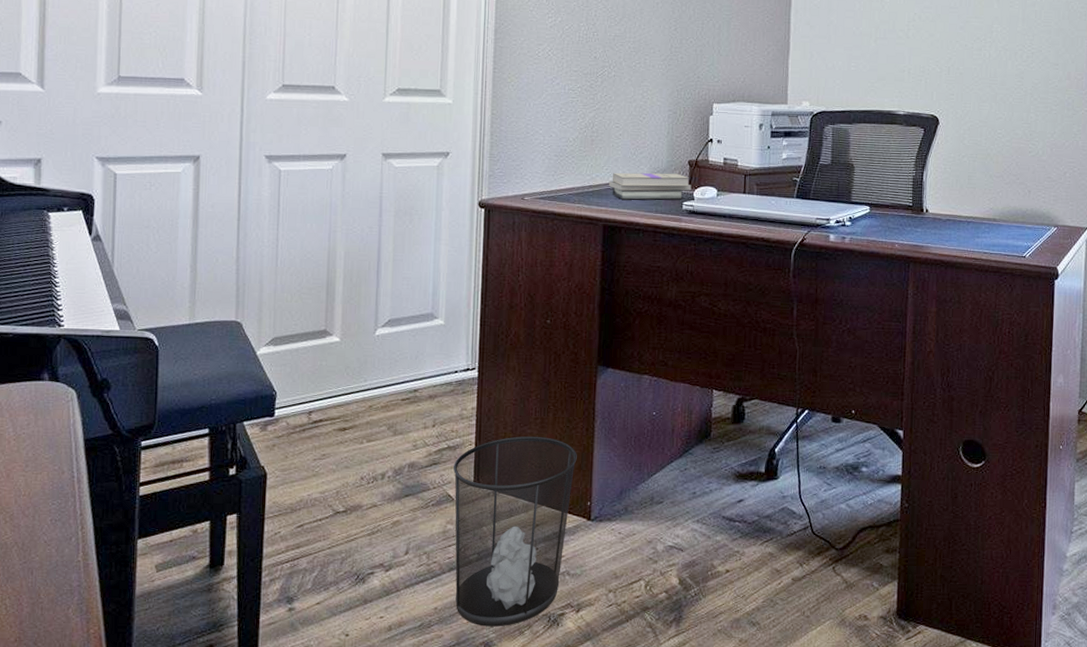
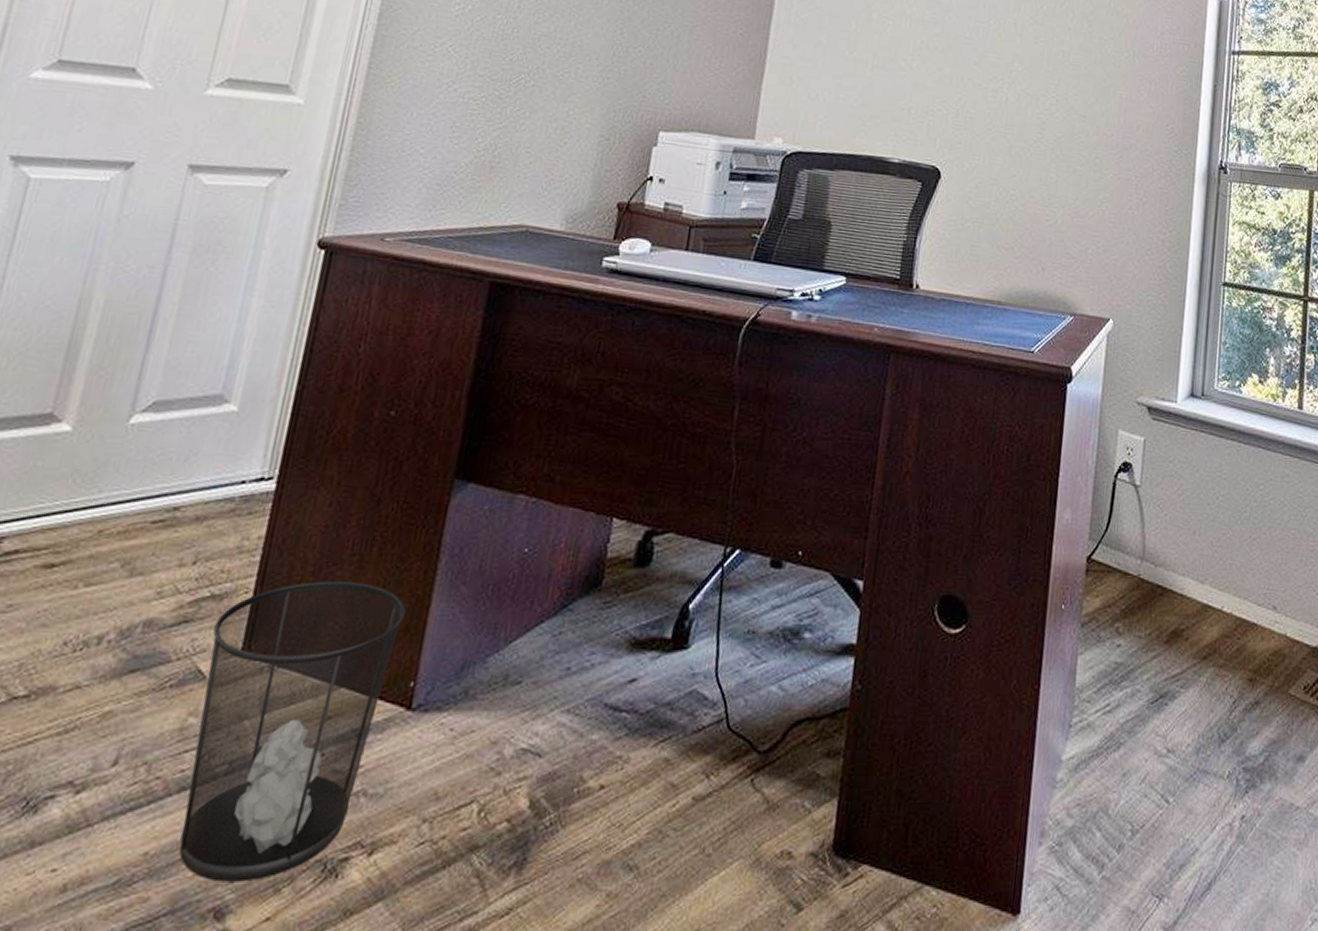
books: present [608,172,692,200] -> none [505,212,618,254]

